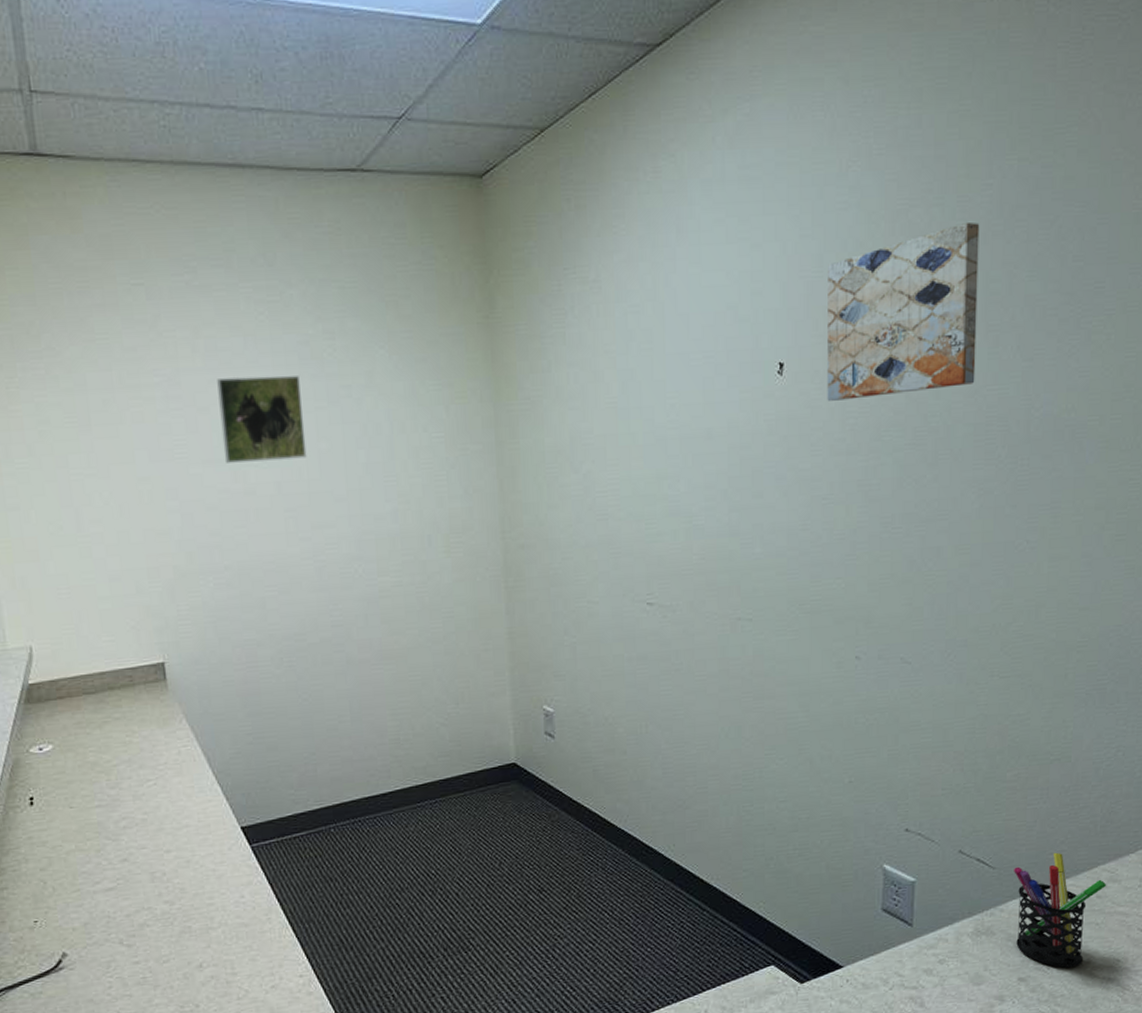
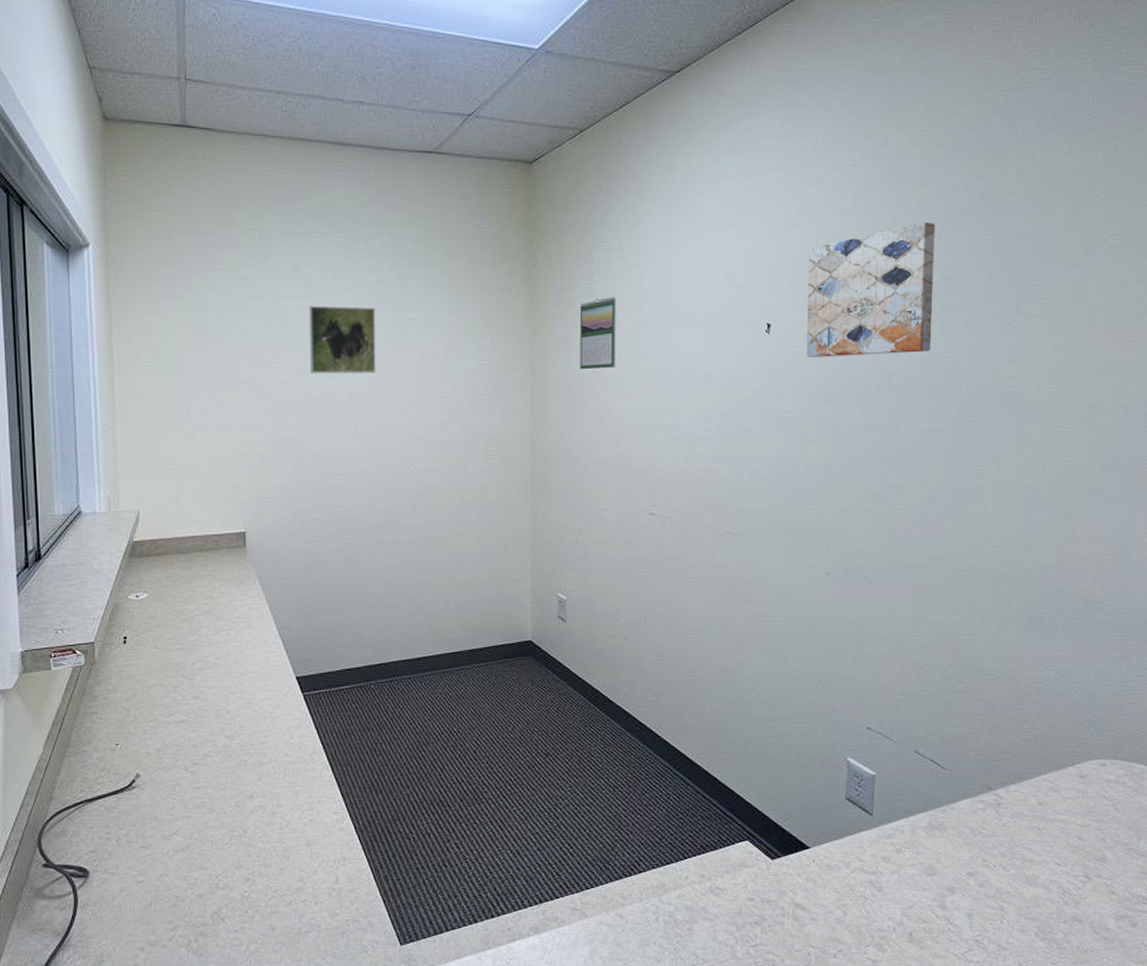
calendar: none [552,341,598,436] -> present [580,296,616,370]
pen holder: present [1014,852,1107,968] -> none [964,760,1048,867]

